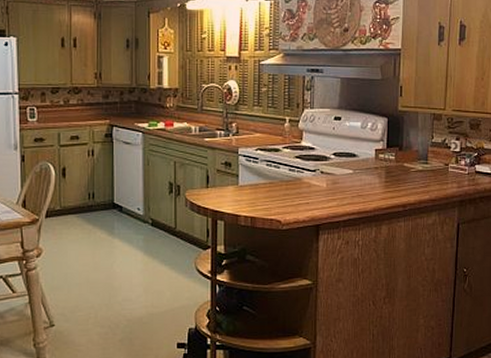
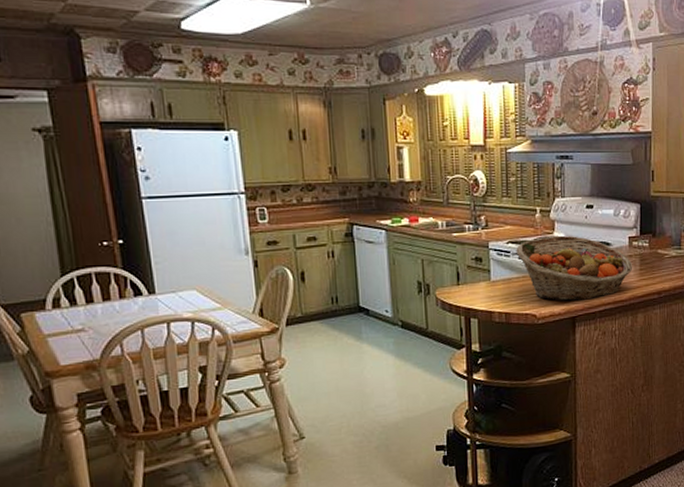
fruit basket: none [264,145,377,209] -> present [516,235,632,301]

